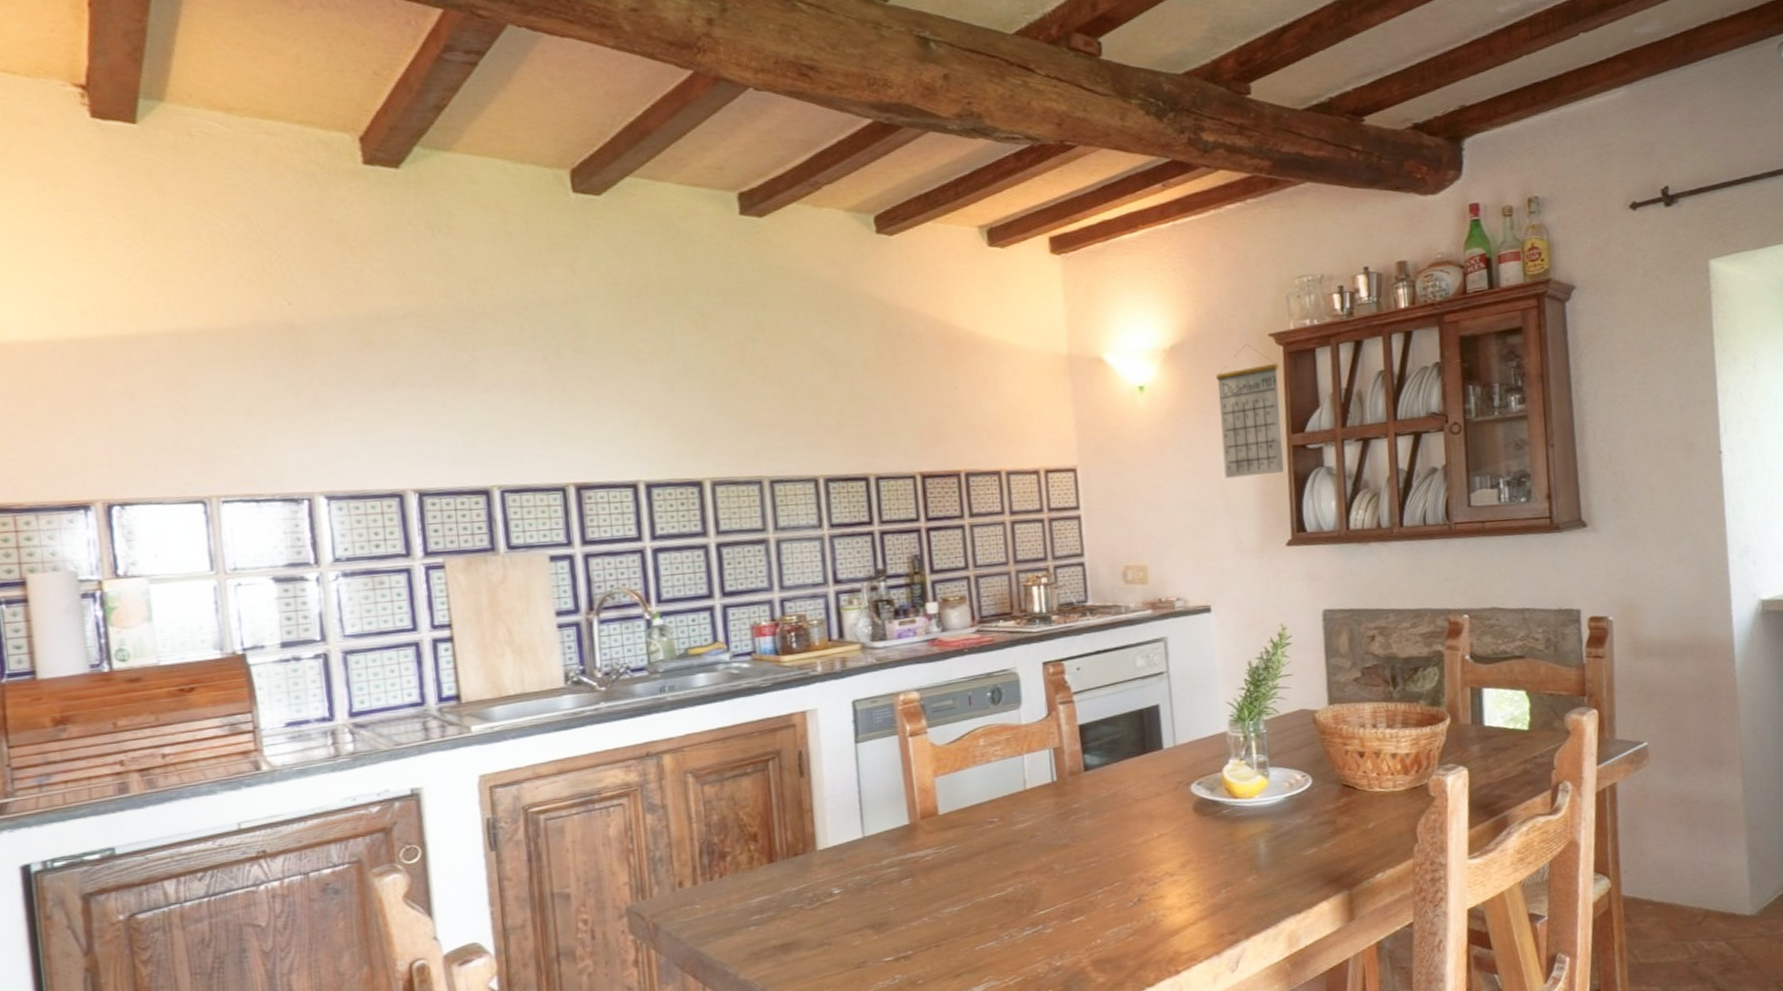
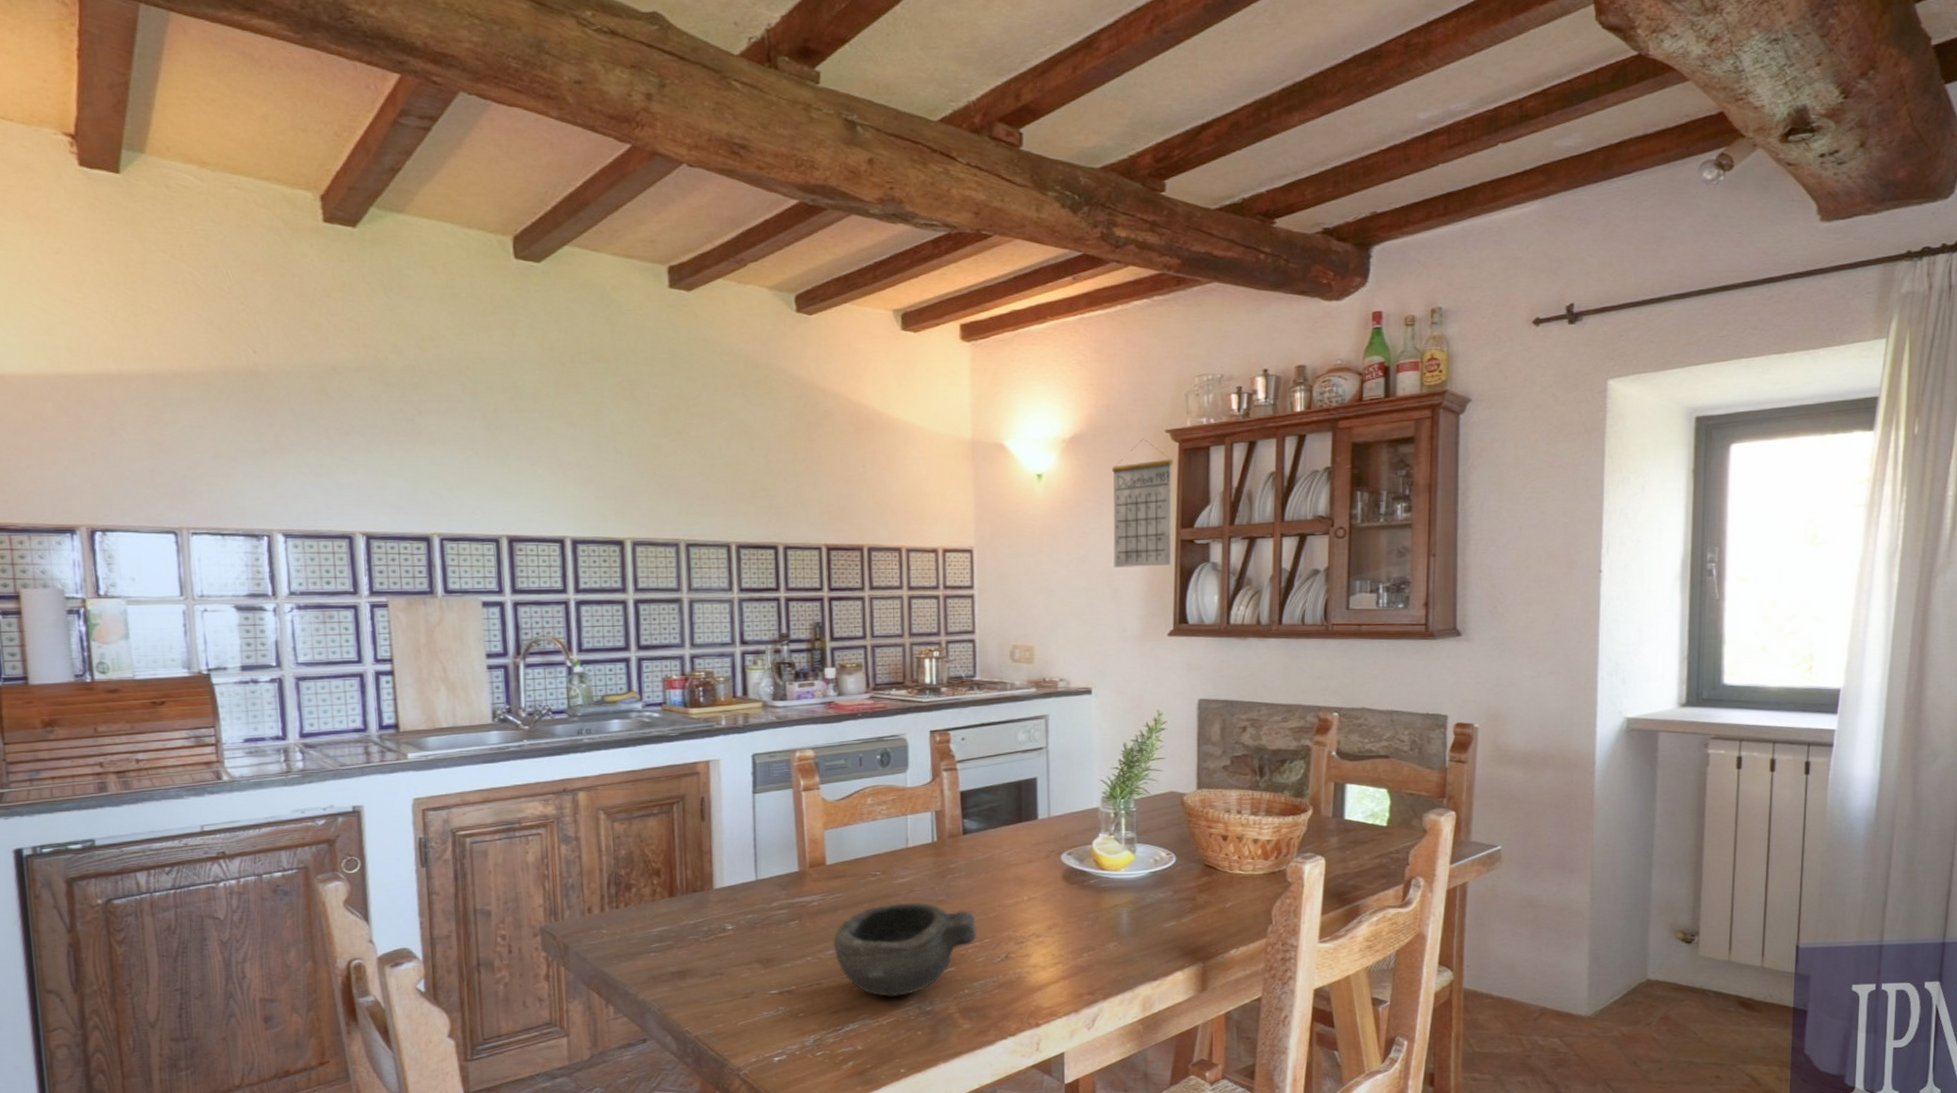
bowl: none [951,848,1106,955] -> present [833,902,976,997]

